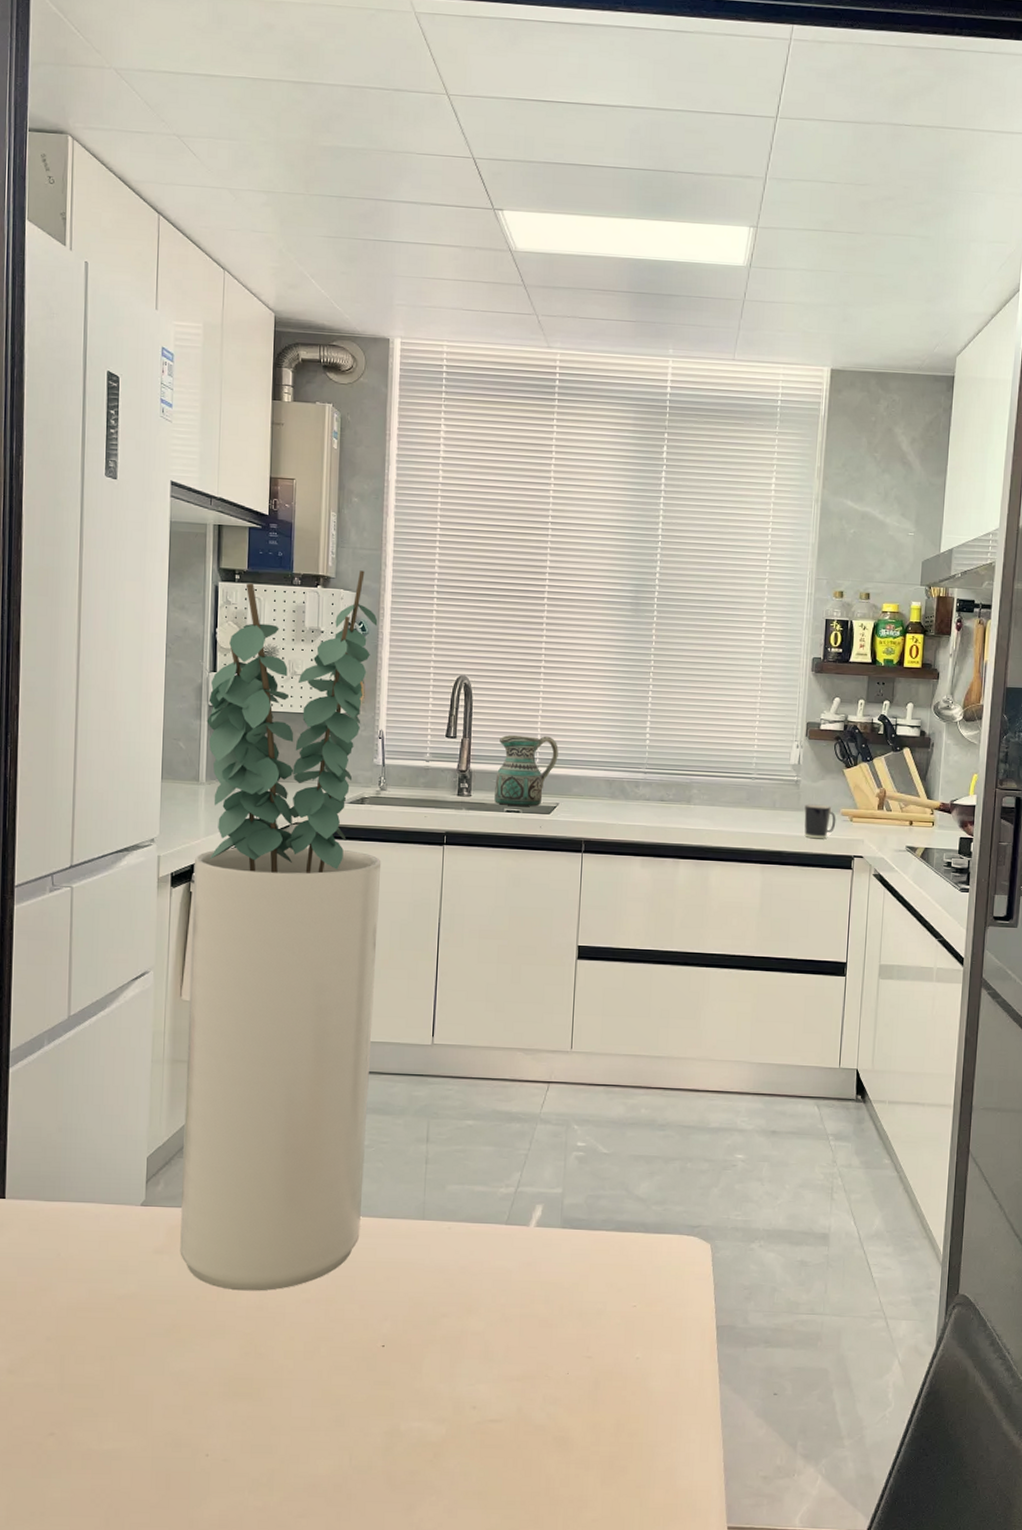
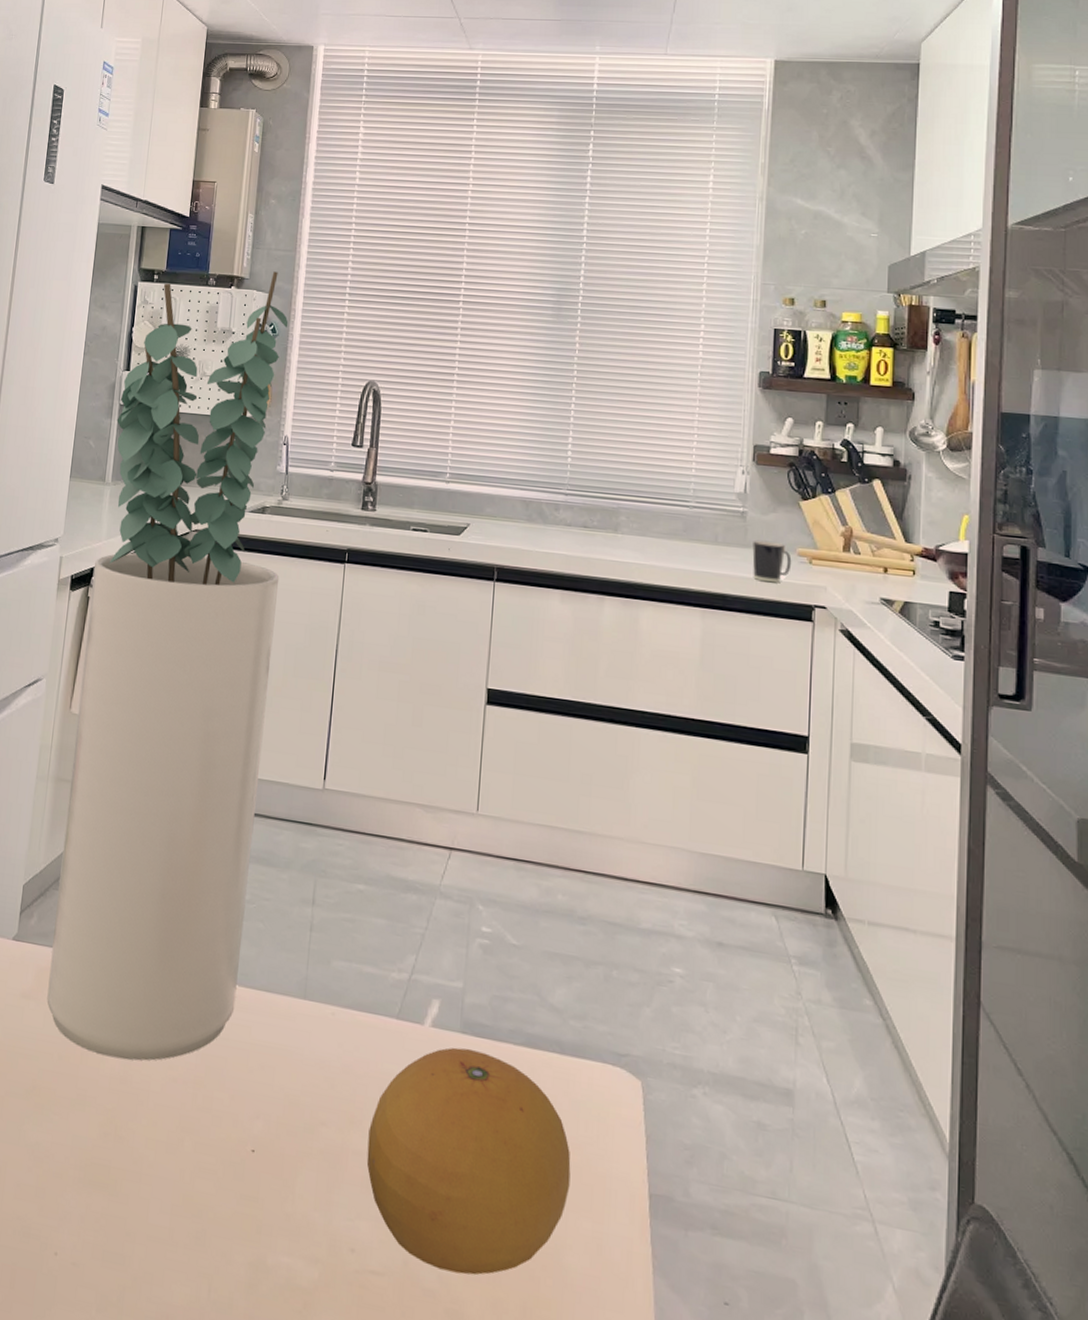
fruit: none [483,1240,654,1409] -> present [366,1047,571,1276]
ceramic pitcher: present [494,734,559,806] -> none [400,446,471,526]

